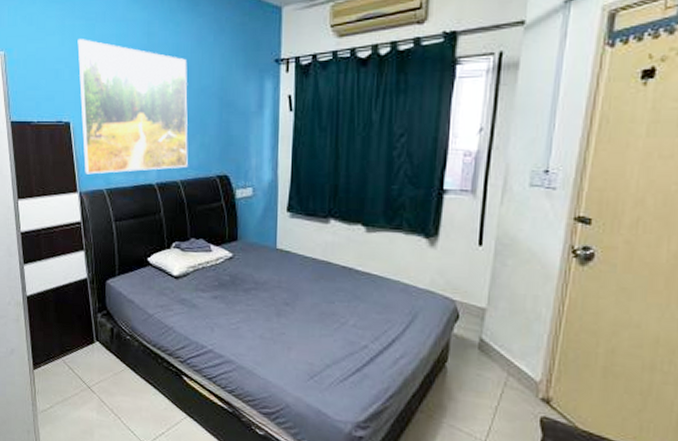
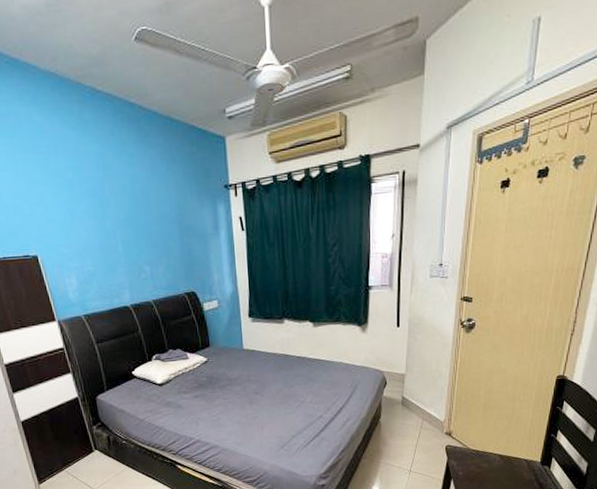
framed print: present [77,39,188,175] -> none [32,173,158,304]

